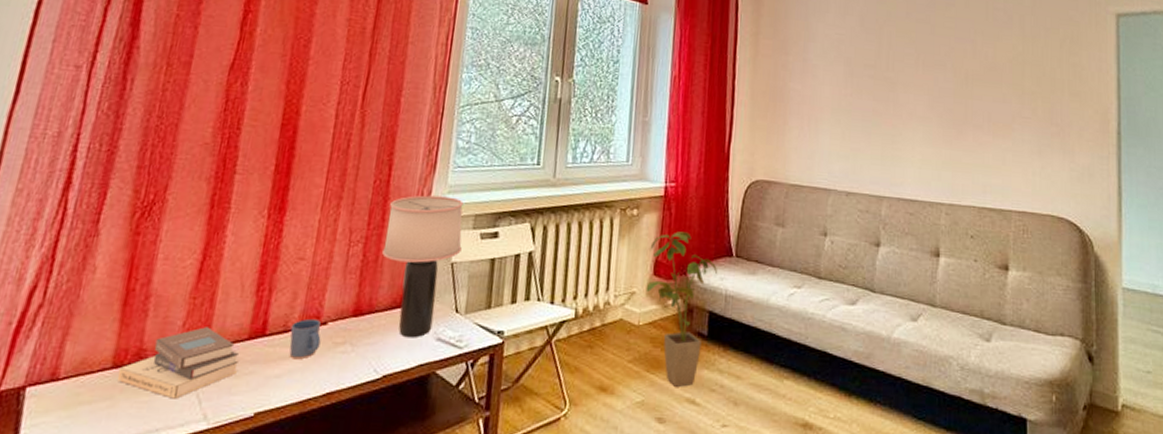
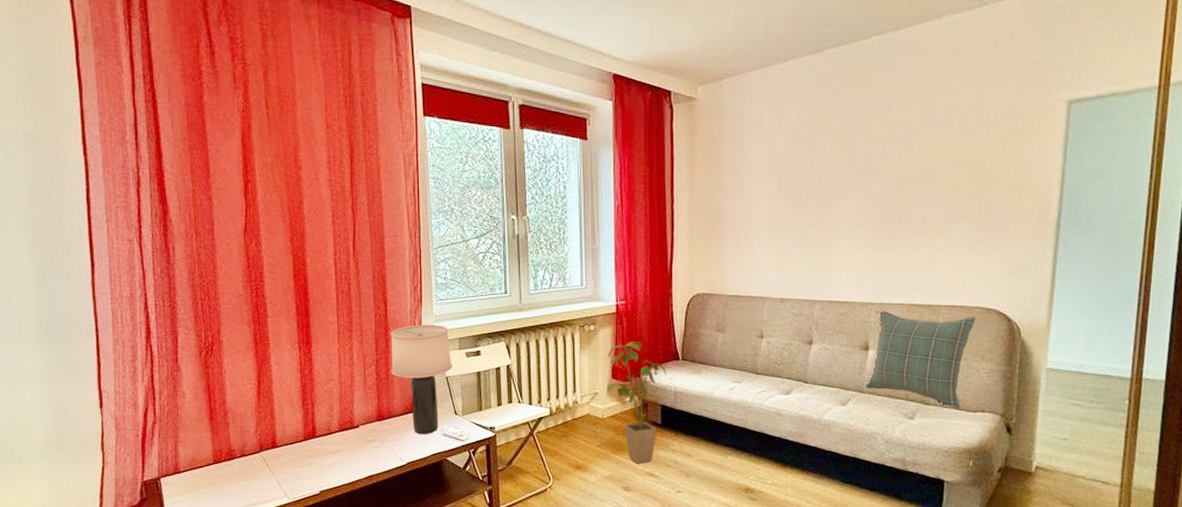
books: present [116,327,239,399] -> none [219,433,302,483]
mug: present [289,318,321,360] -> none [333,423,357,453]
pillow: none [937,213,1047,331] -> present [865,311,976,409]

